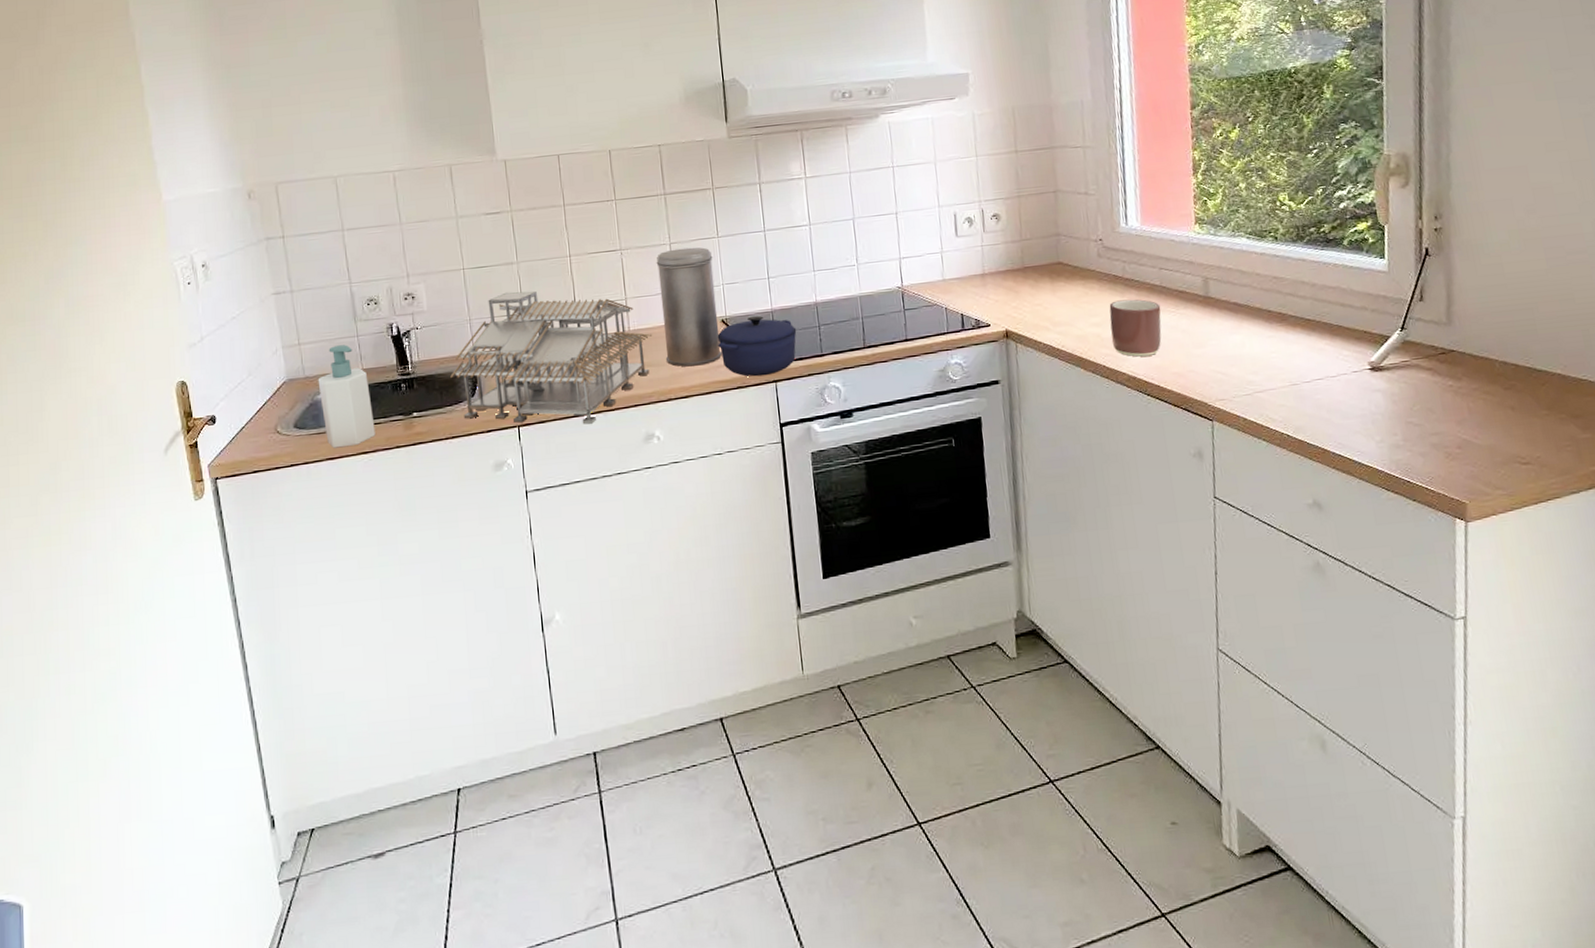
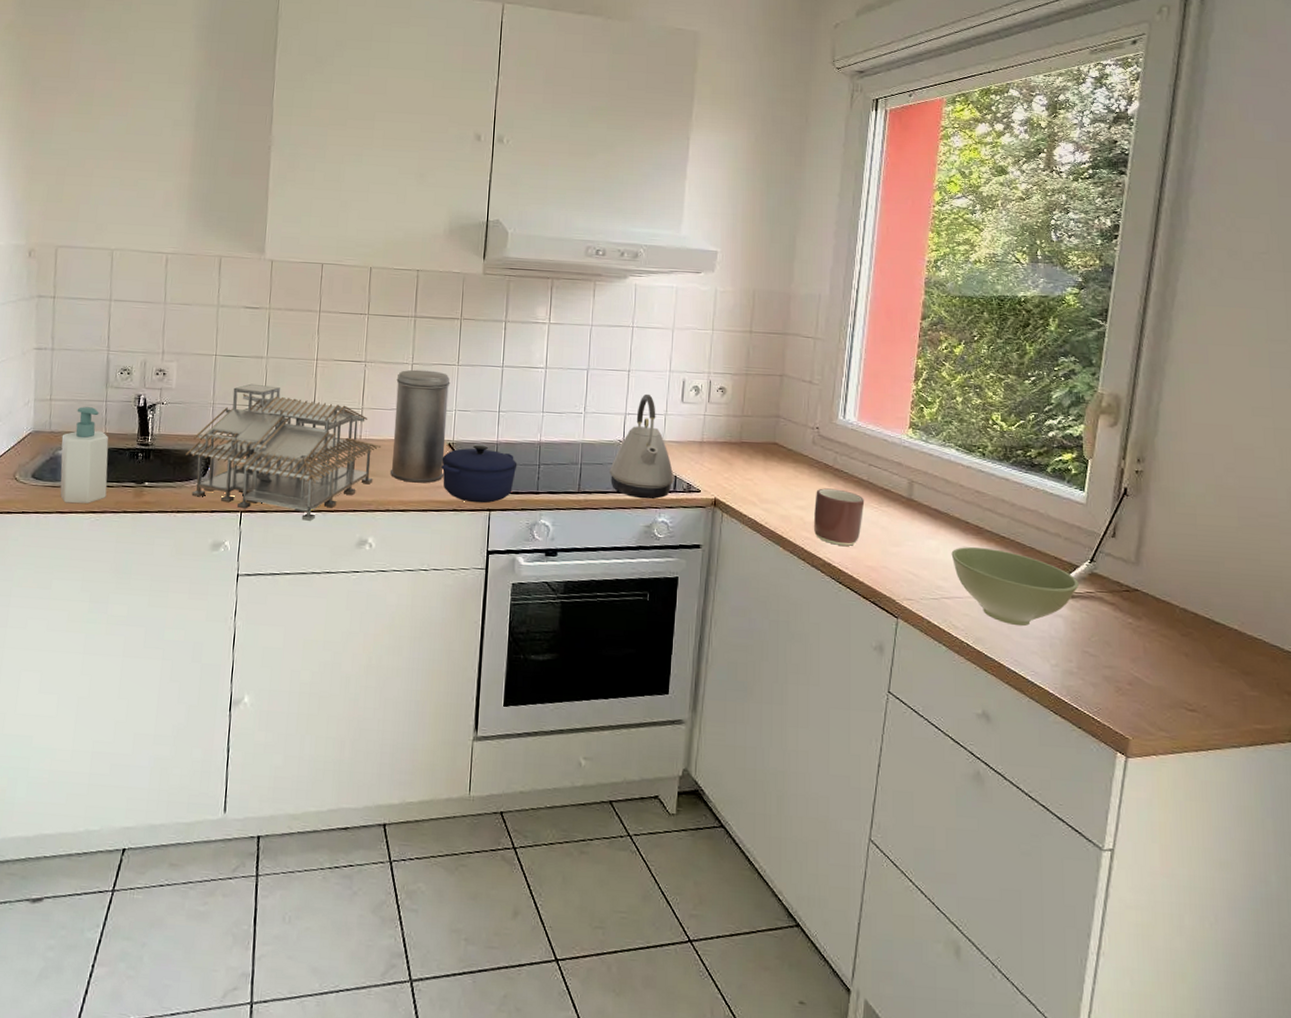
kettle: none [892,233,961,344] -> present [609,393,674,500]
bowl: none [1257,333,1393,409] -> present [951,546,1079,627]

